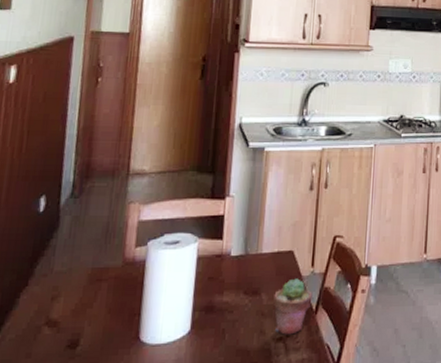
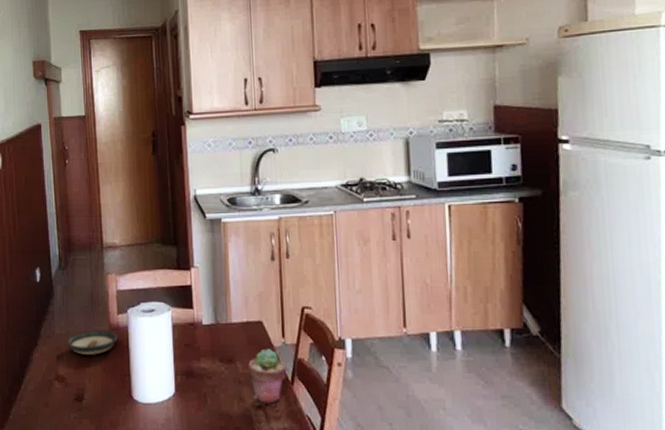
saucer: none [67,266,132,294] -> present [67,330,117,355]

